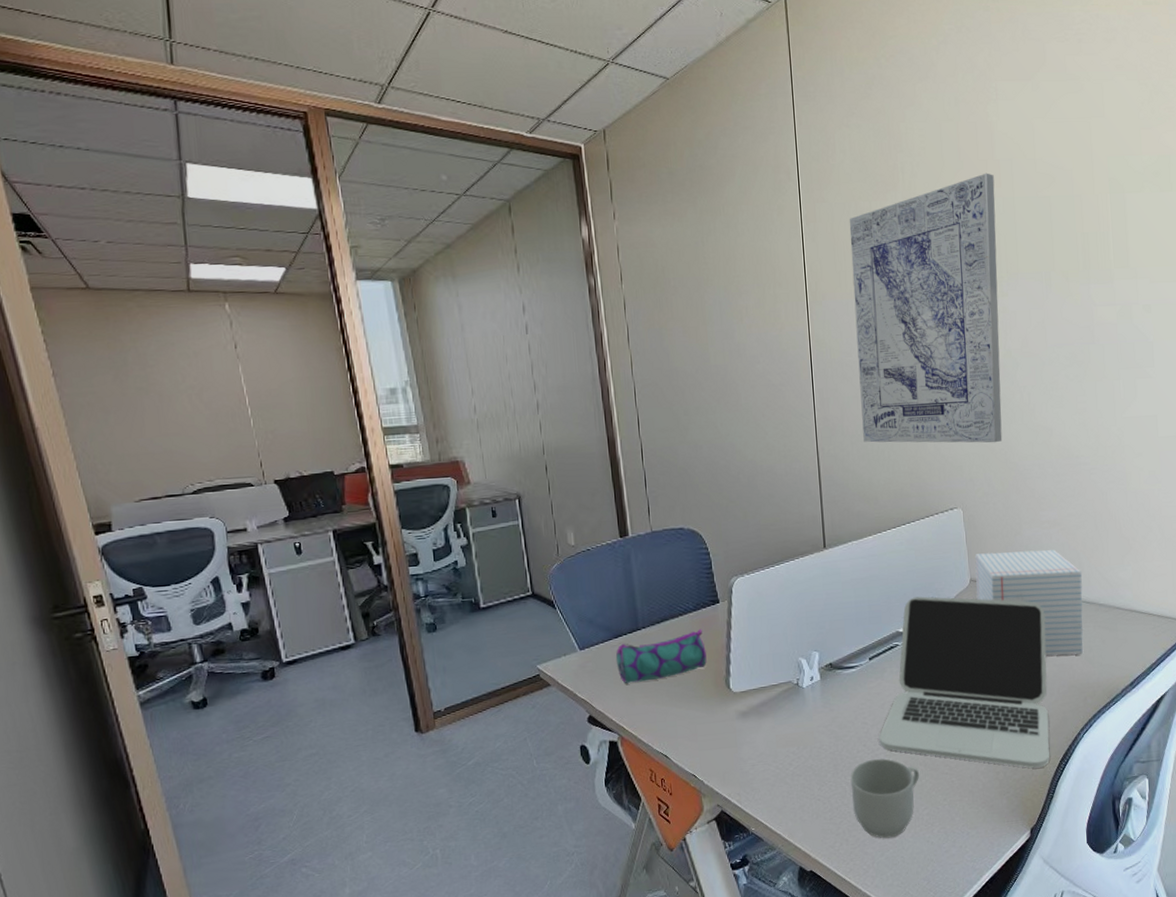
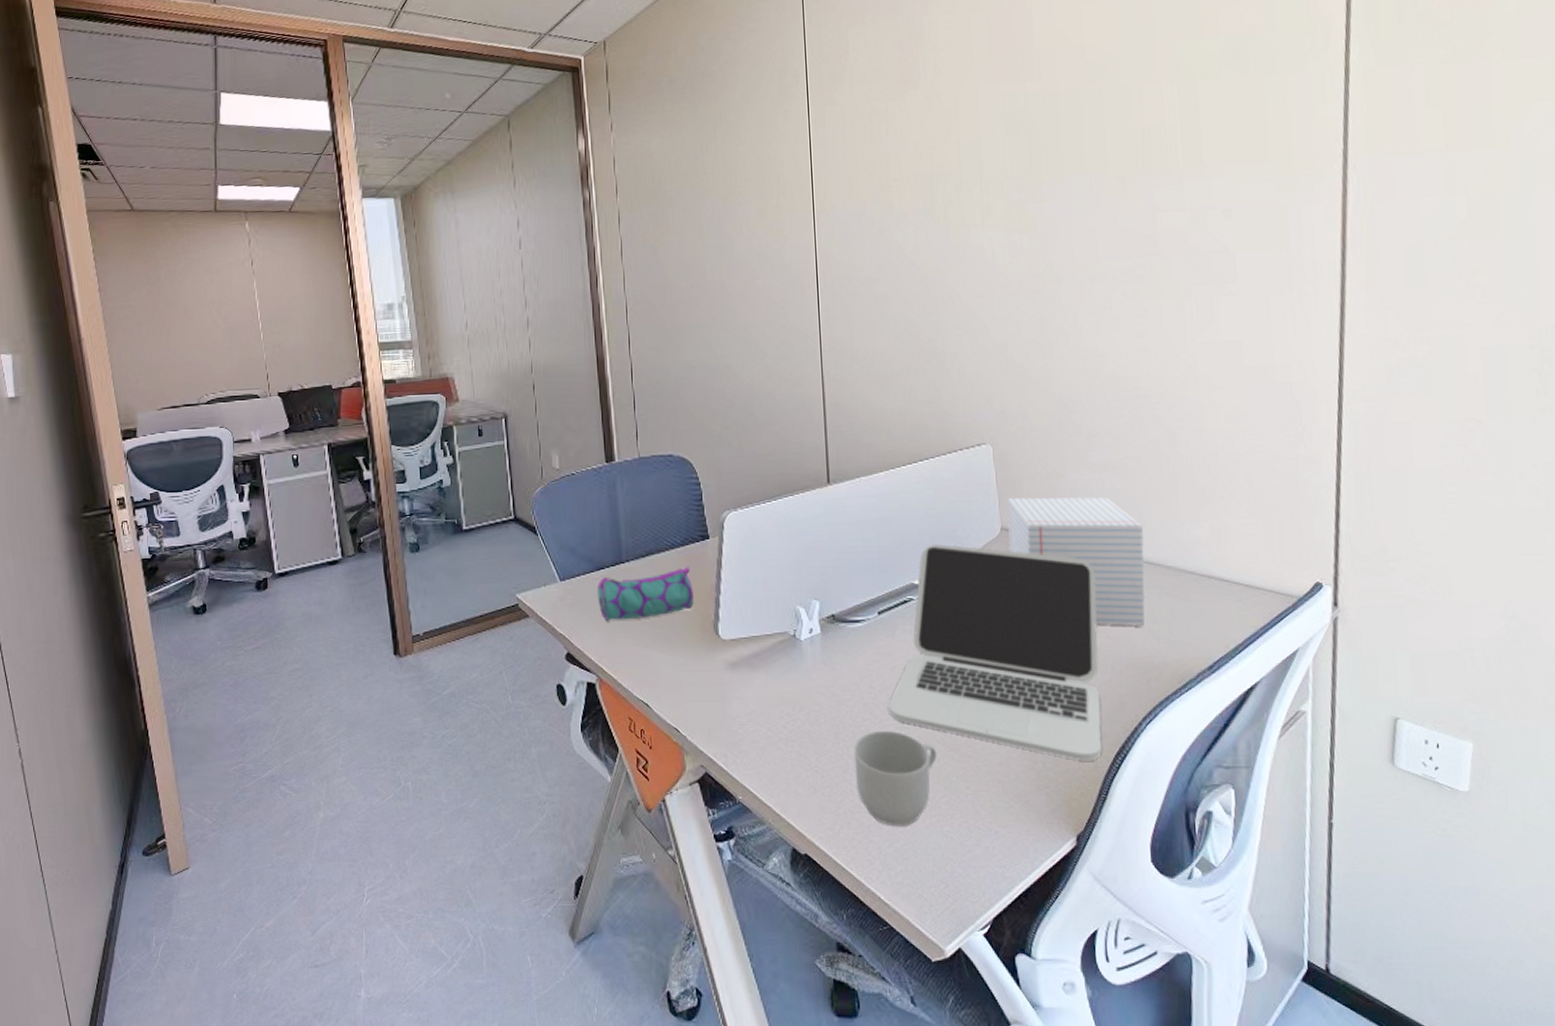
wall art: present [849,173,1003,443] -> none [862,65,1042,370]

